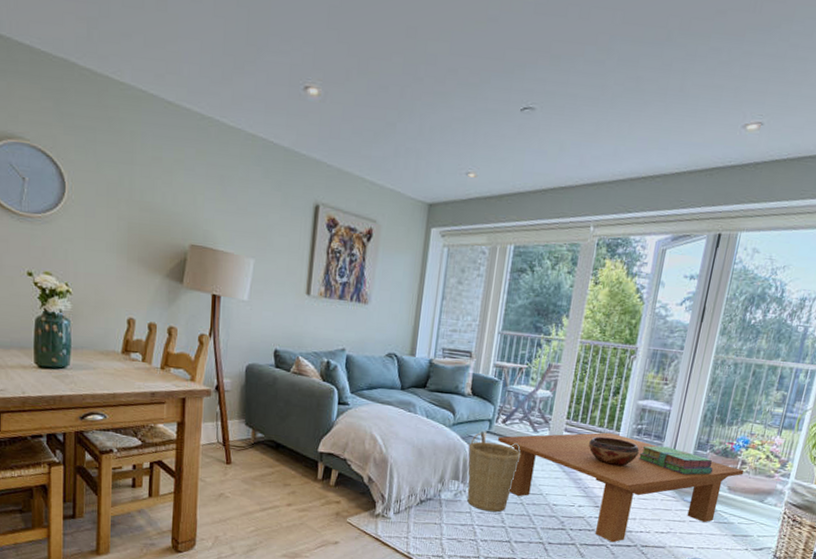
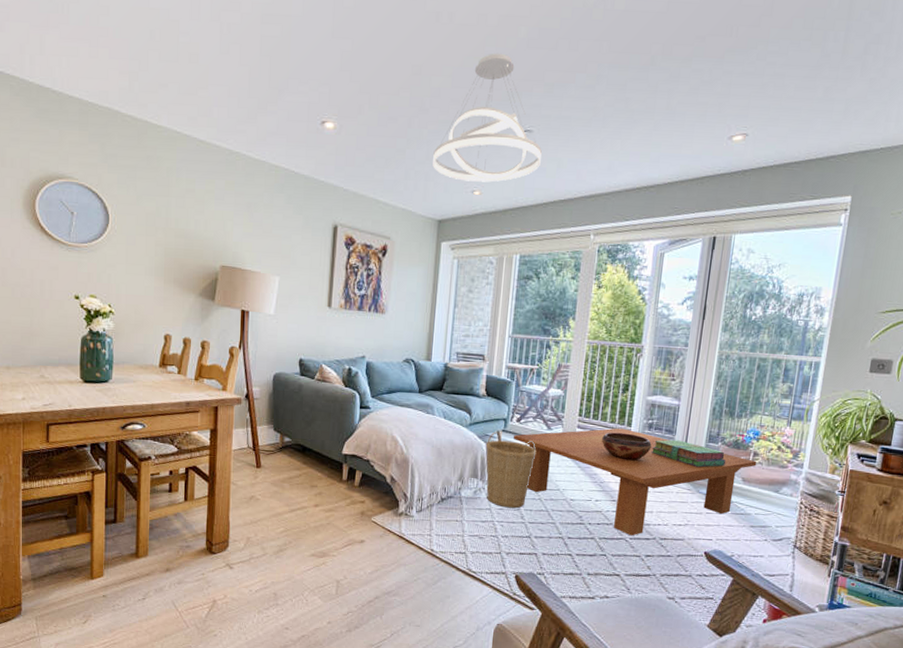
pendant light: none [425,17,544,164] -> present [433,53,542,183]

